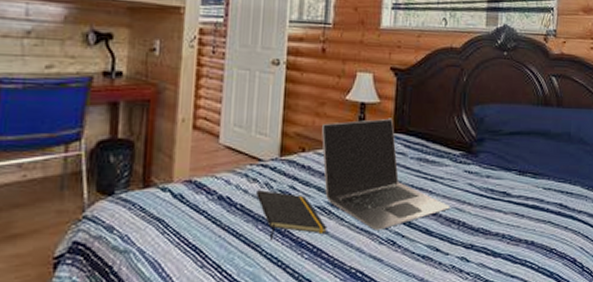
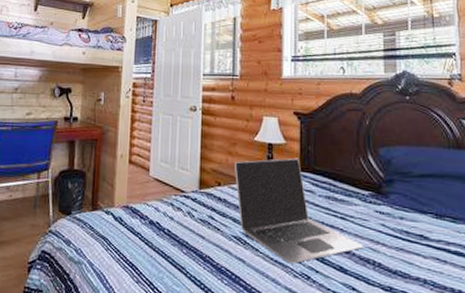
notepad: present [256,190,327,241] -> none [181,218,244,265]

